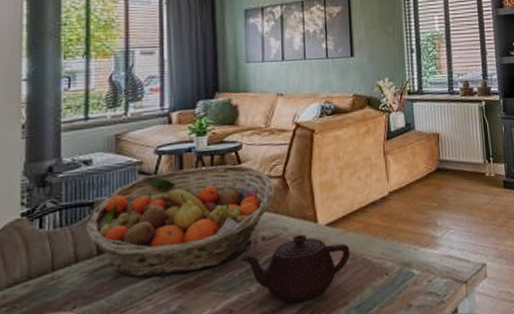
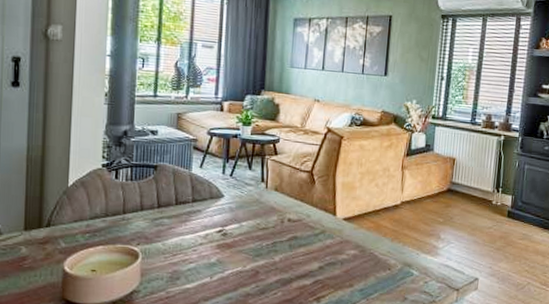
fruit basket: present [85,164,275,278] -> none [149,151,303,235]
teapot: present [240,234,350,303] -> none [269,222,361,277]

